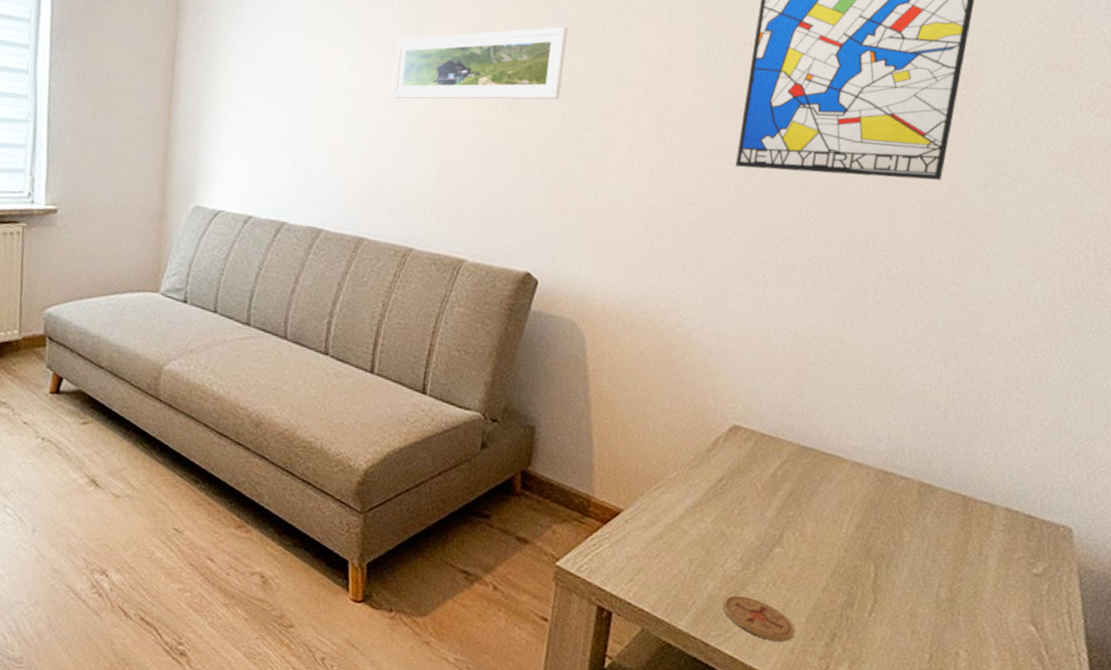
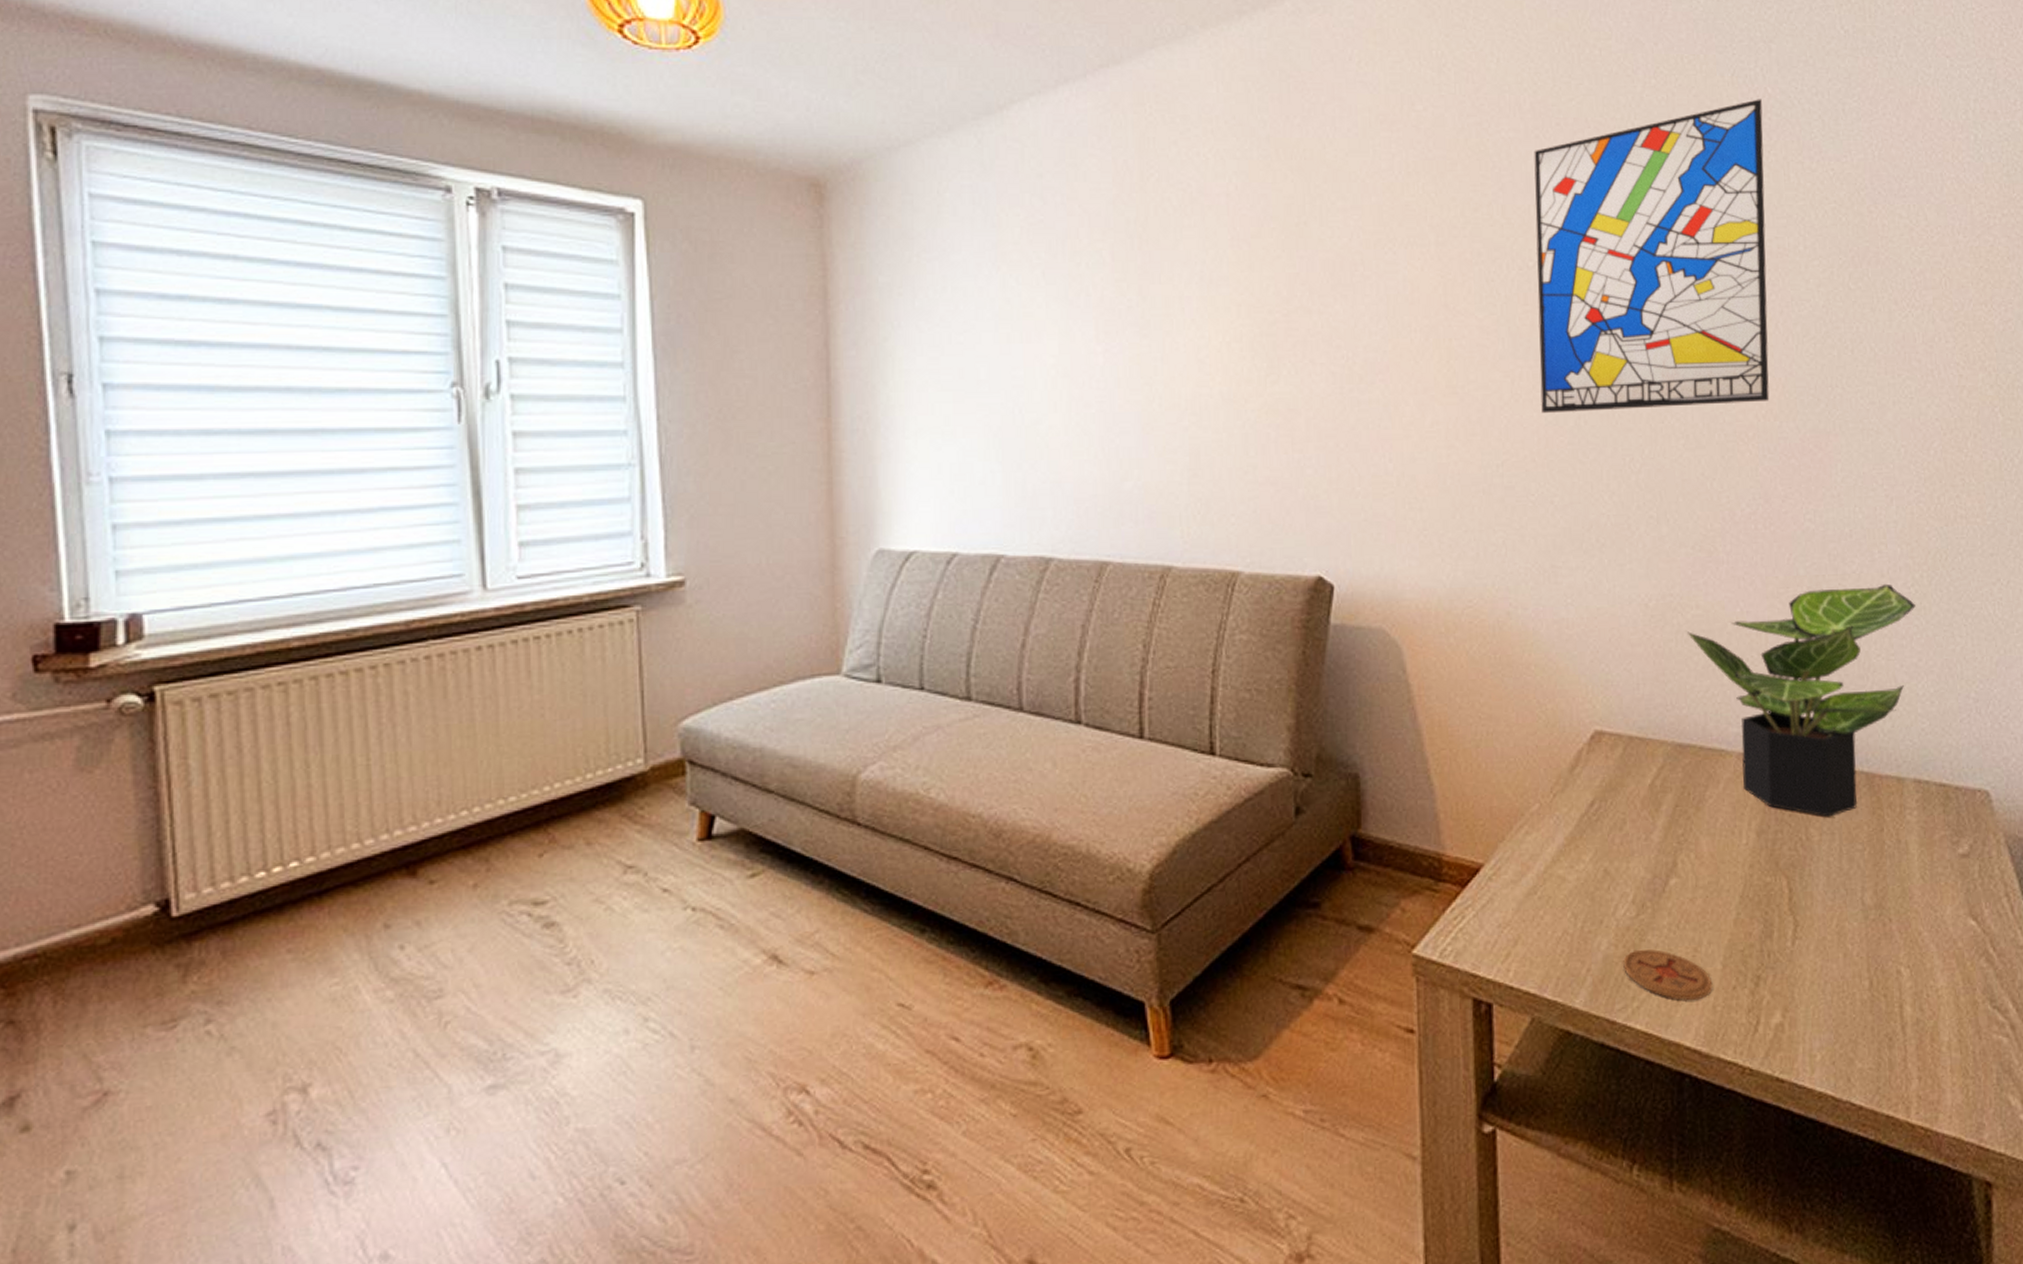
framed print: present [391,26,568,100] -> none [1115,268,1325,379]
potted plant: none [827,342,1039,525] -> present [1686,583,1915,817]

